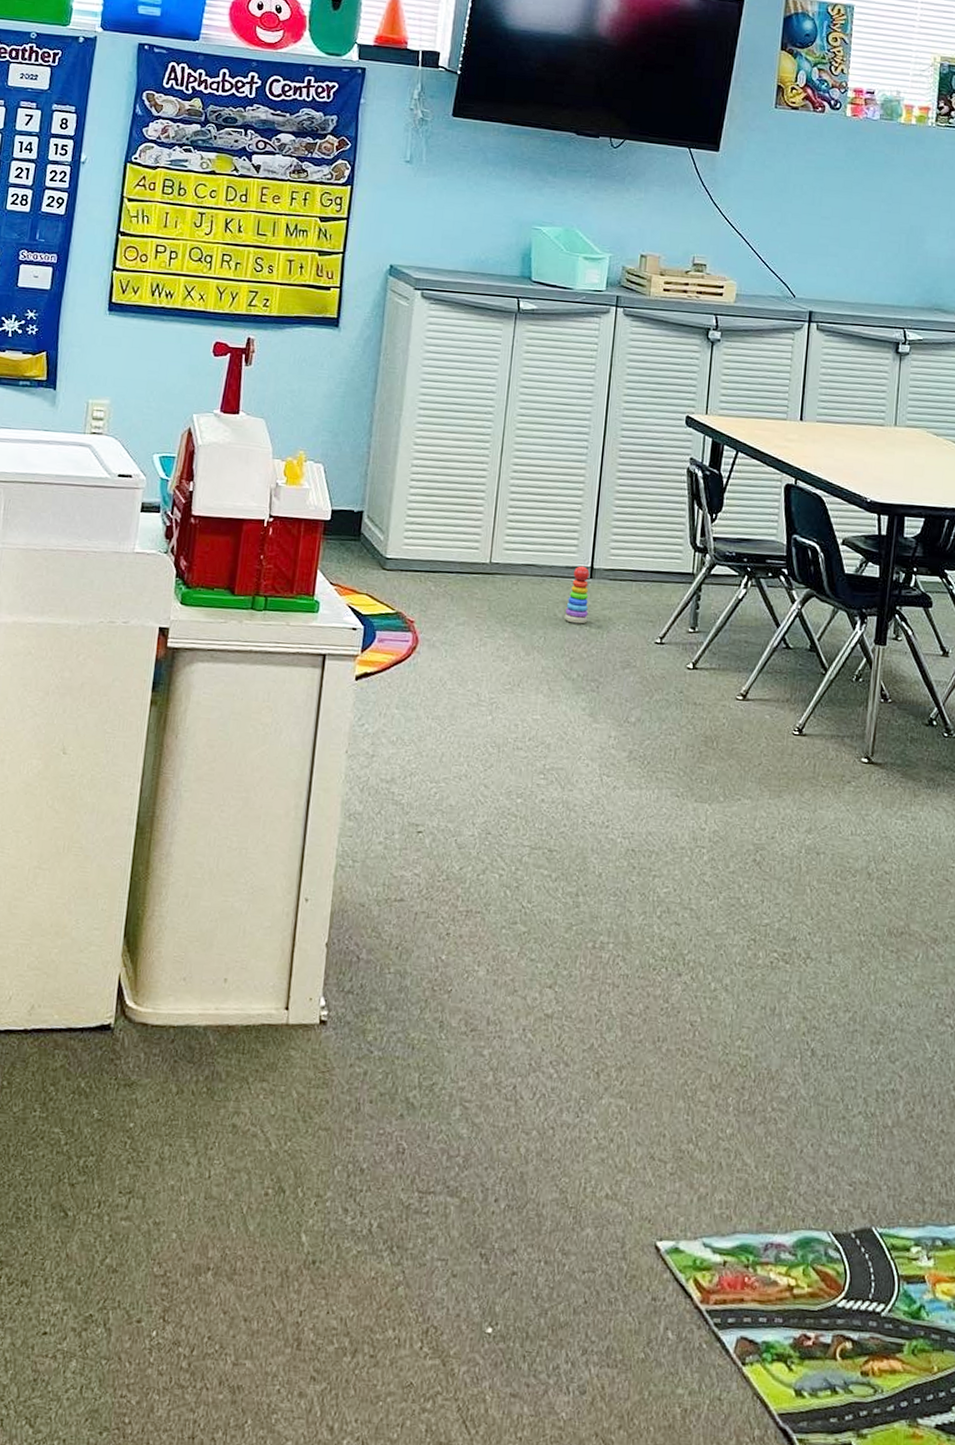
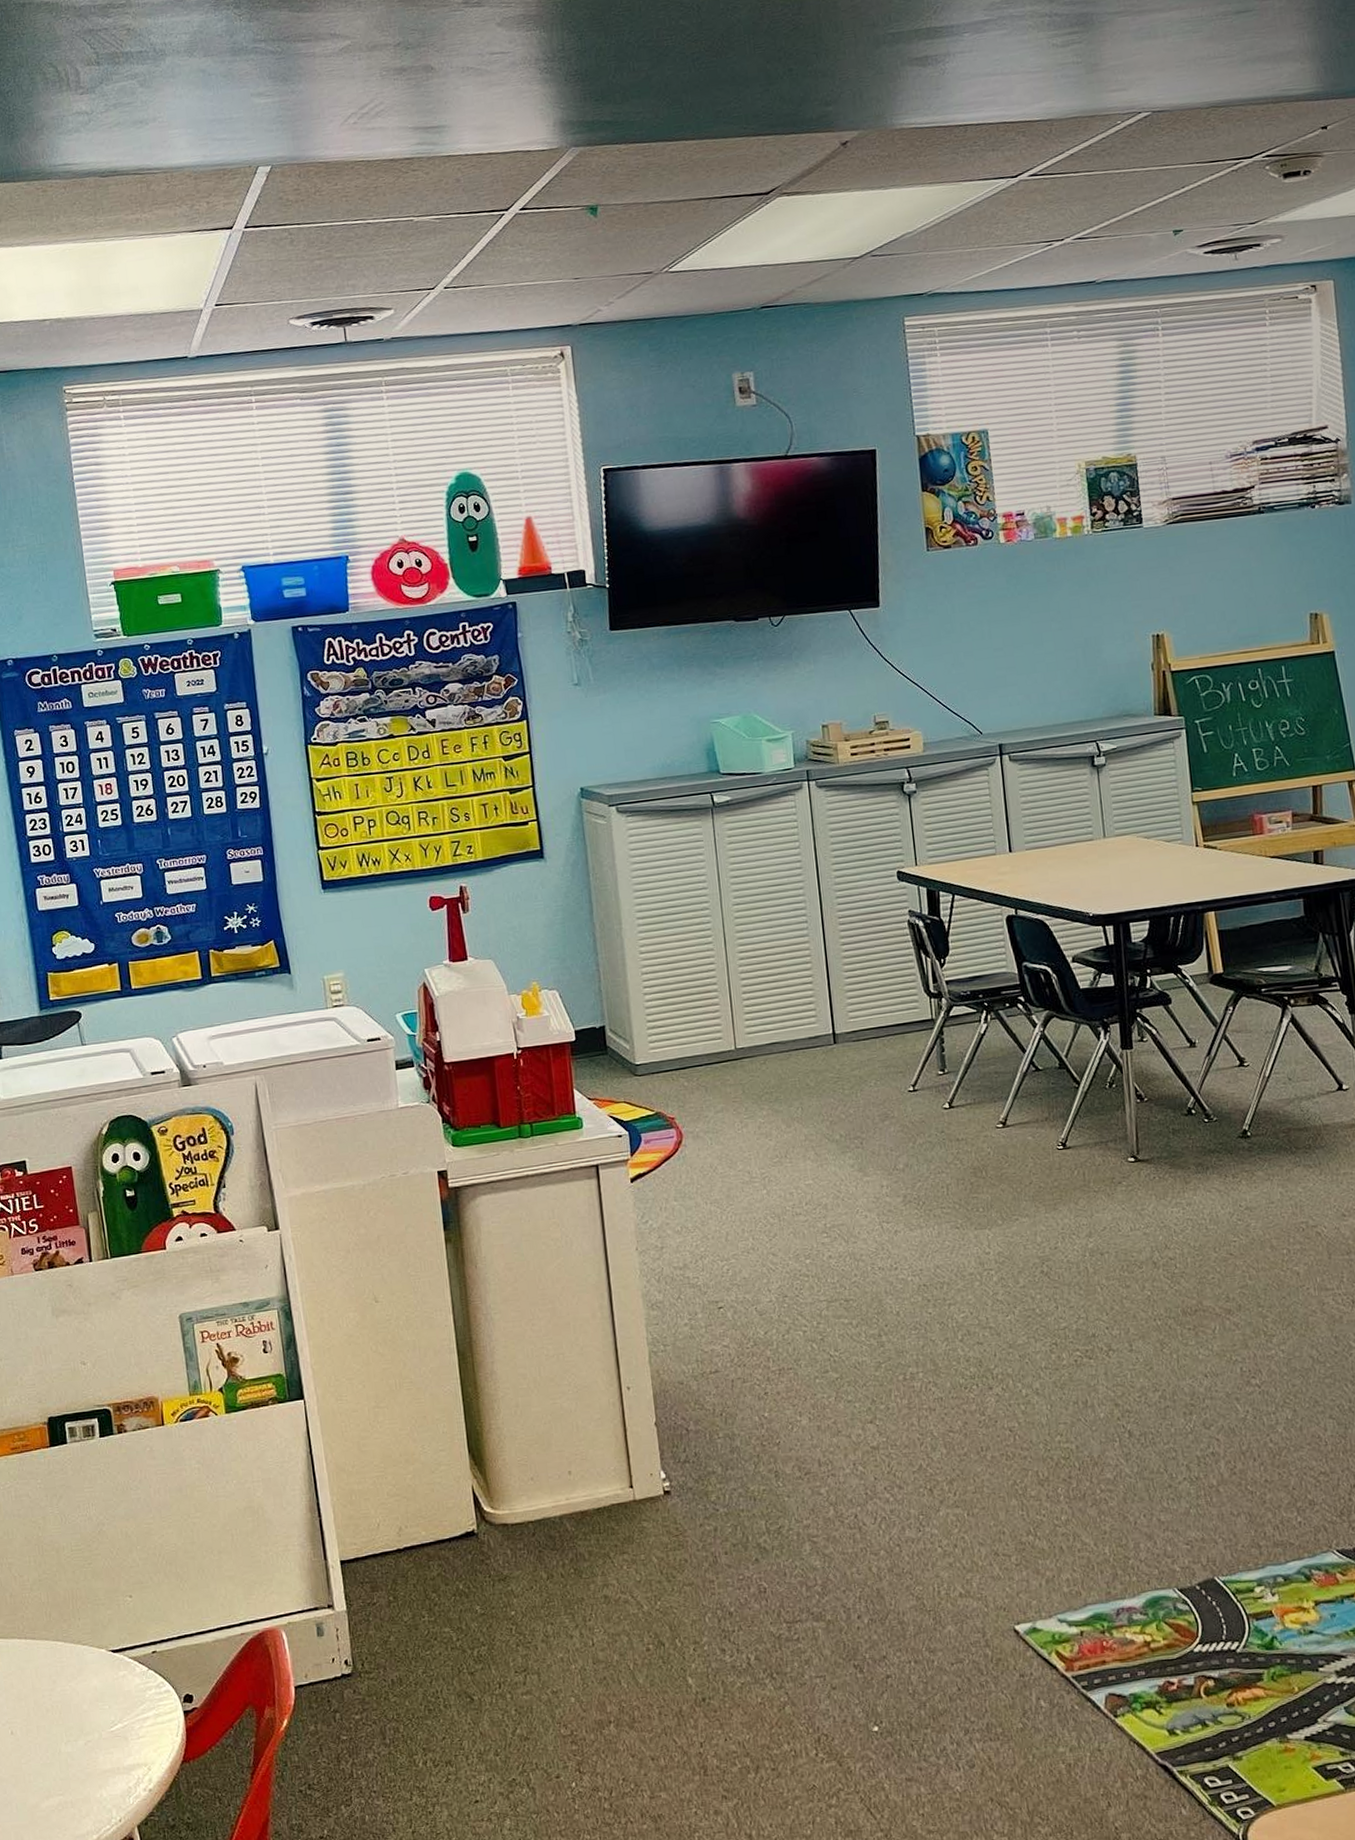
stacking toy: present [564,566,589,624] -> none [816,1034,840,1089]

